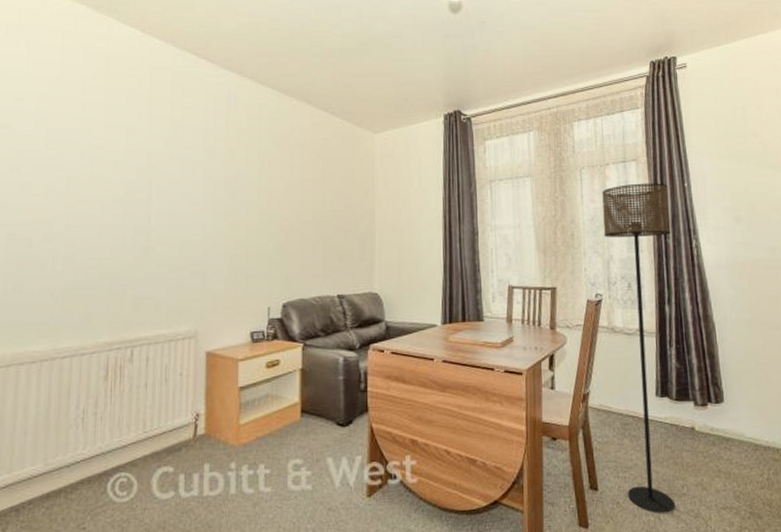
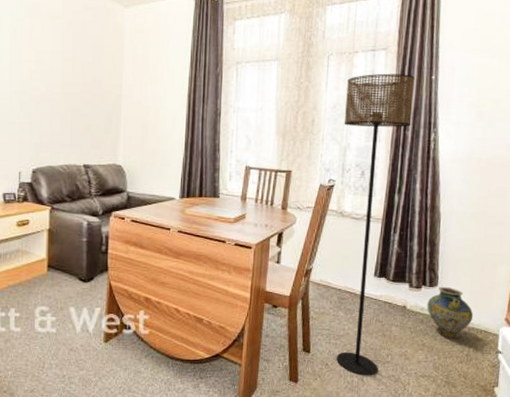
ceramic jug: none [716,401,767,462] -> present [427,286,474,340]

